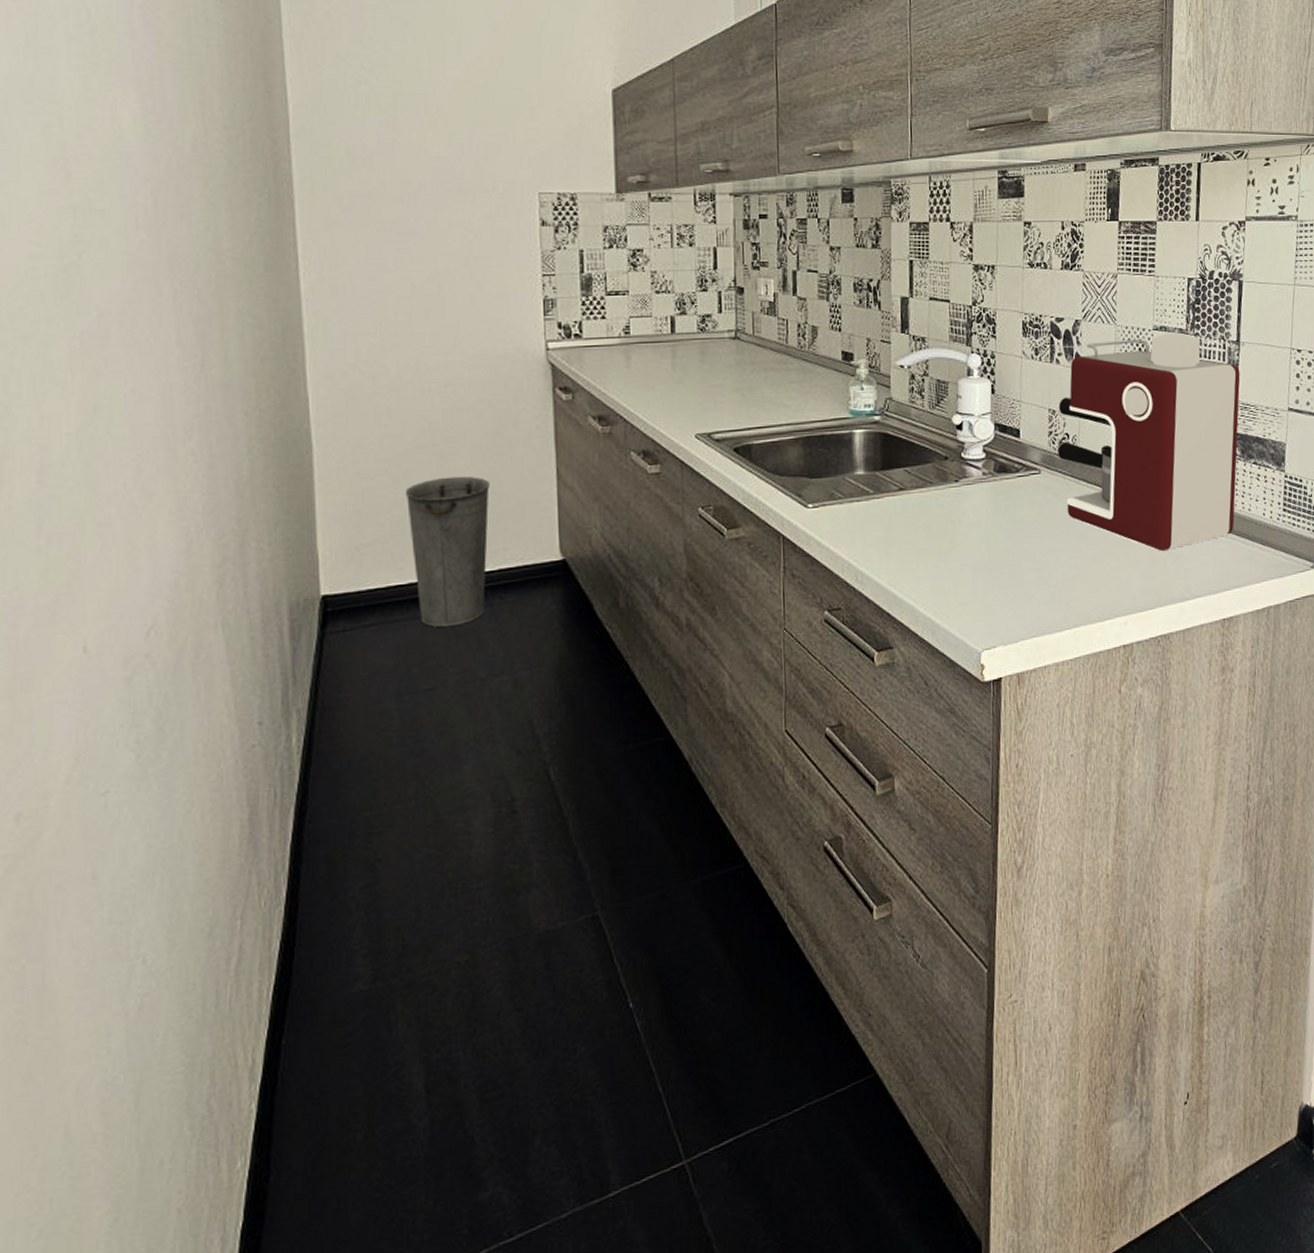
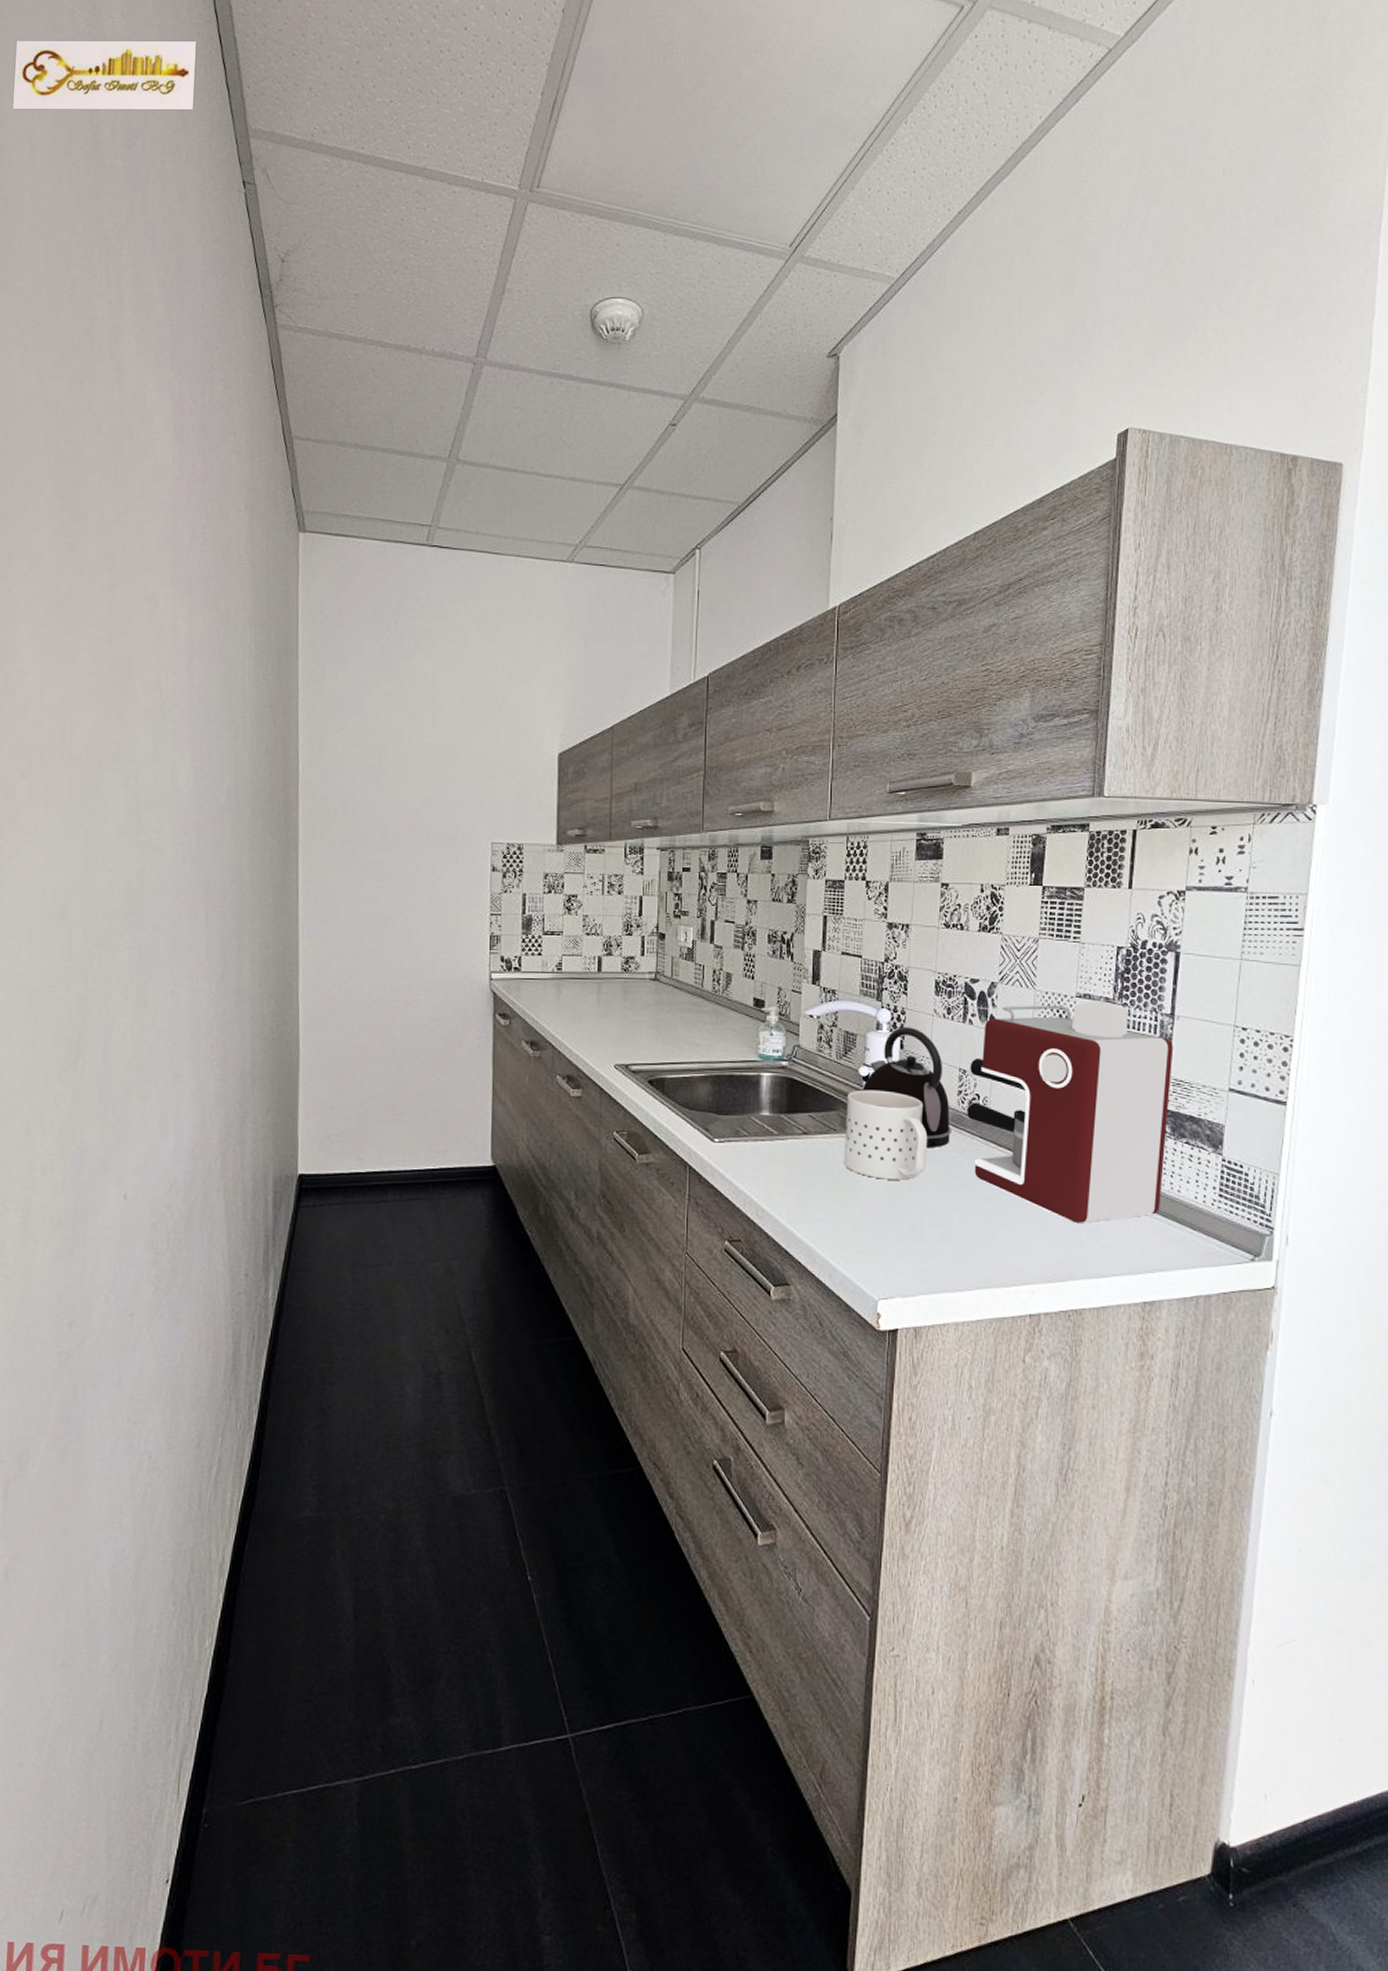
bucket: present [405,476,490,628] -> none [368,1083,436,1214]
mug: none [941,437,1022,529] -> present [844,1089,928,1180]
kettle: none [955,370,1044,492] -> present [861,1027,952,1148]

